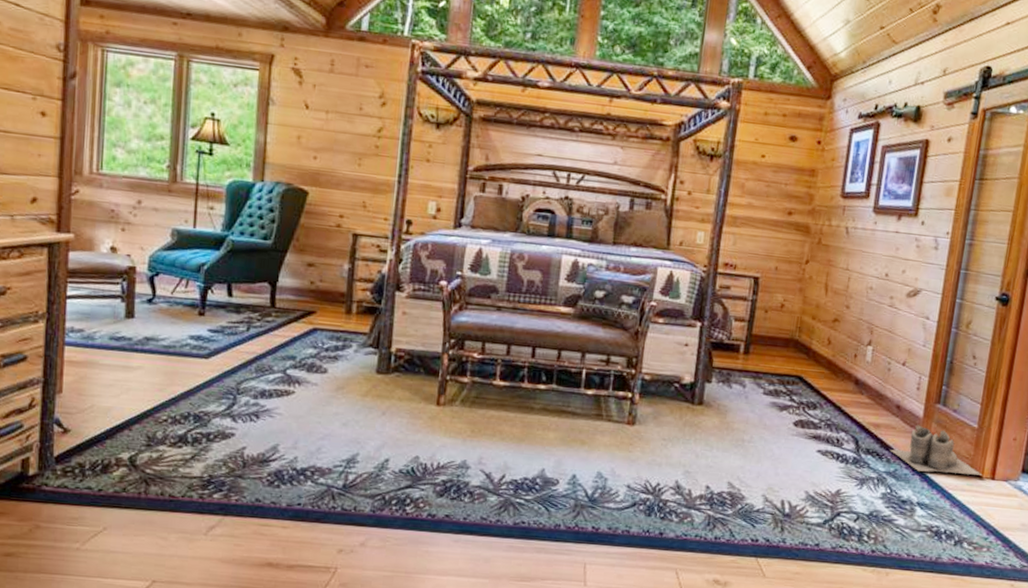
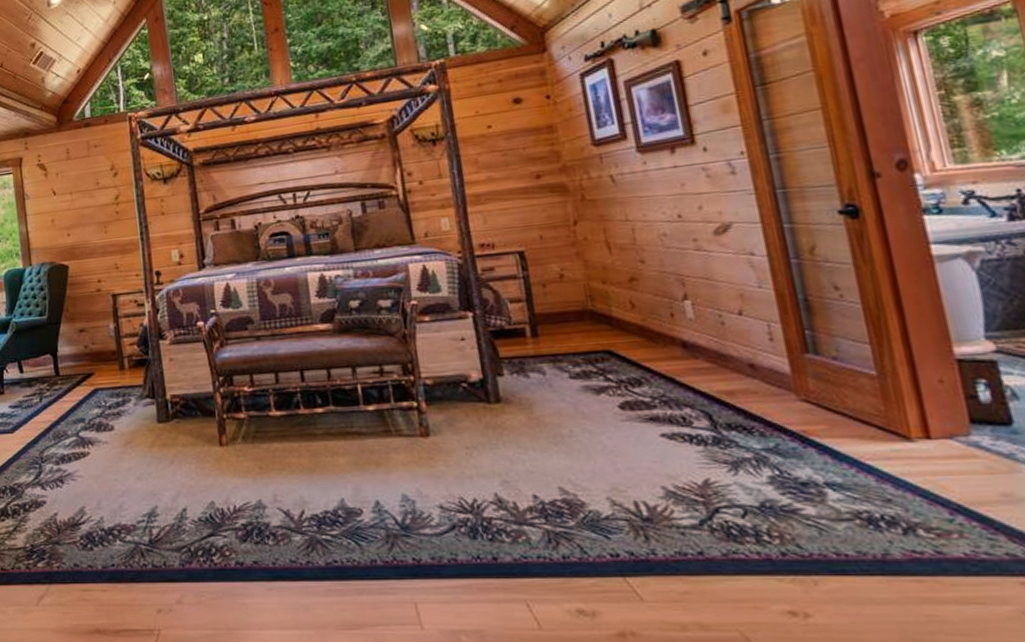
boots: present [889,425,983,476] -> none [759,383,910,442]

